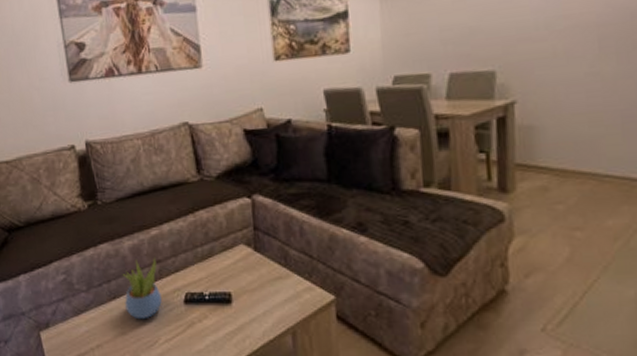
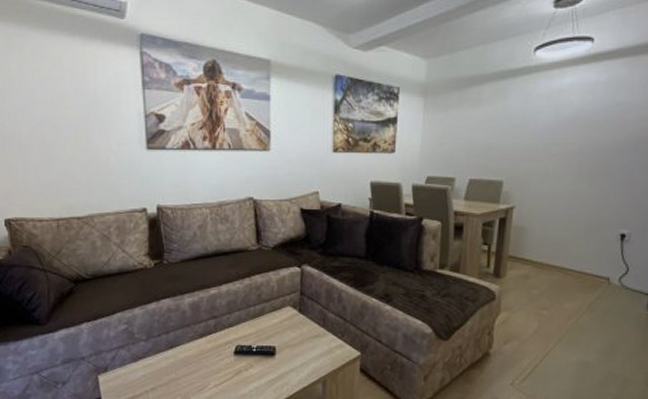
succulent plant: present [123,257,162,320] -> none [180,313,214,367]

